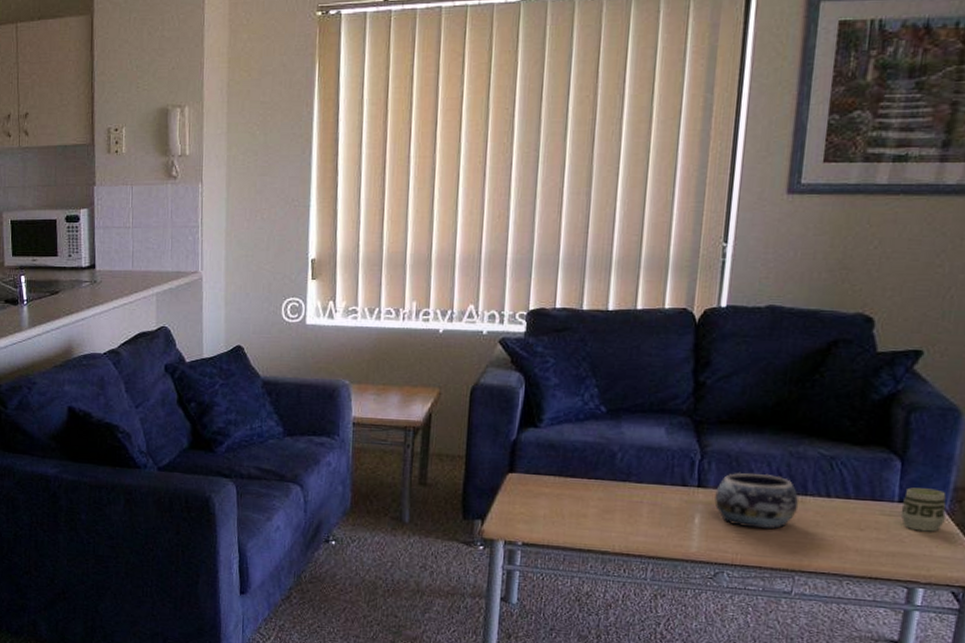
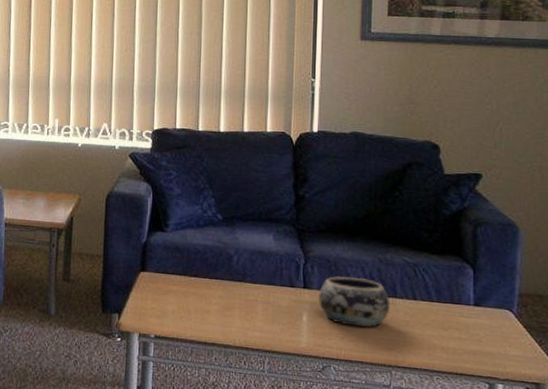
cup: present [900,487,946,532] -> none [477,292,514,333]

